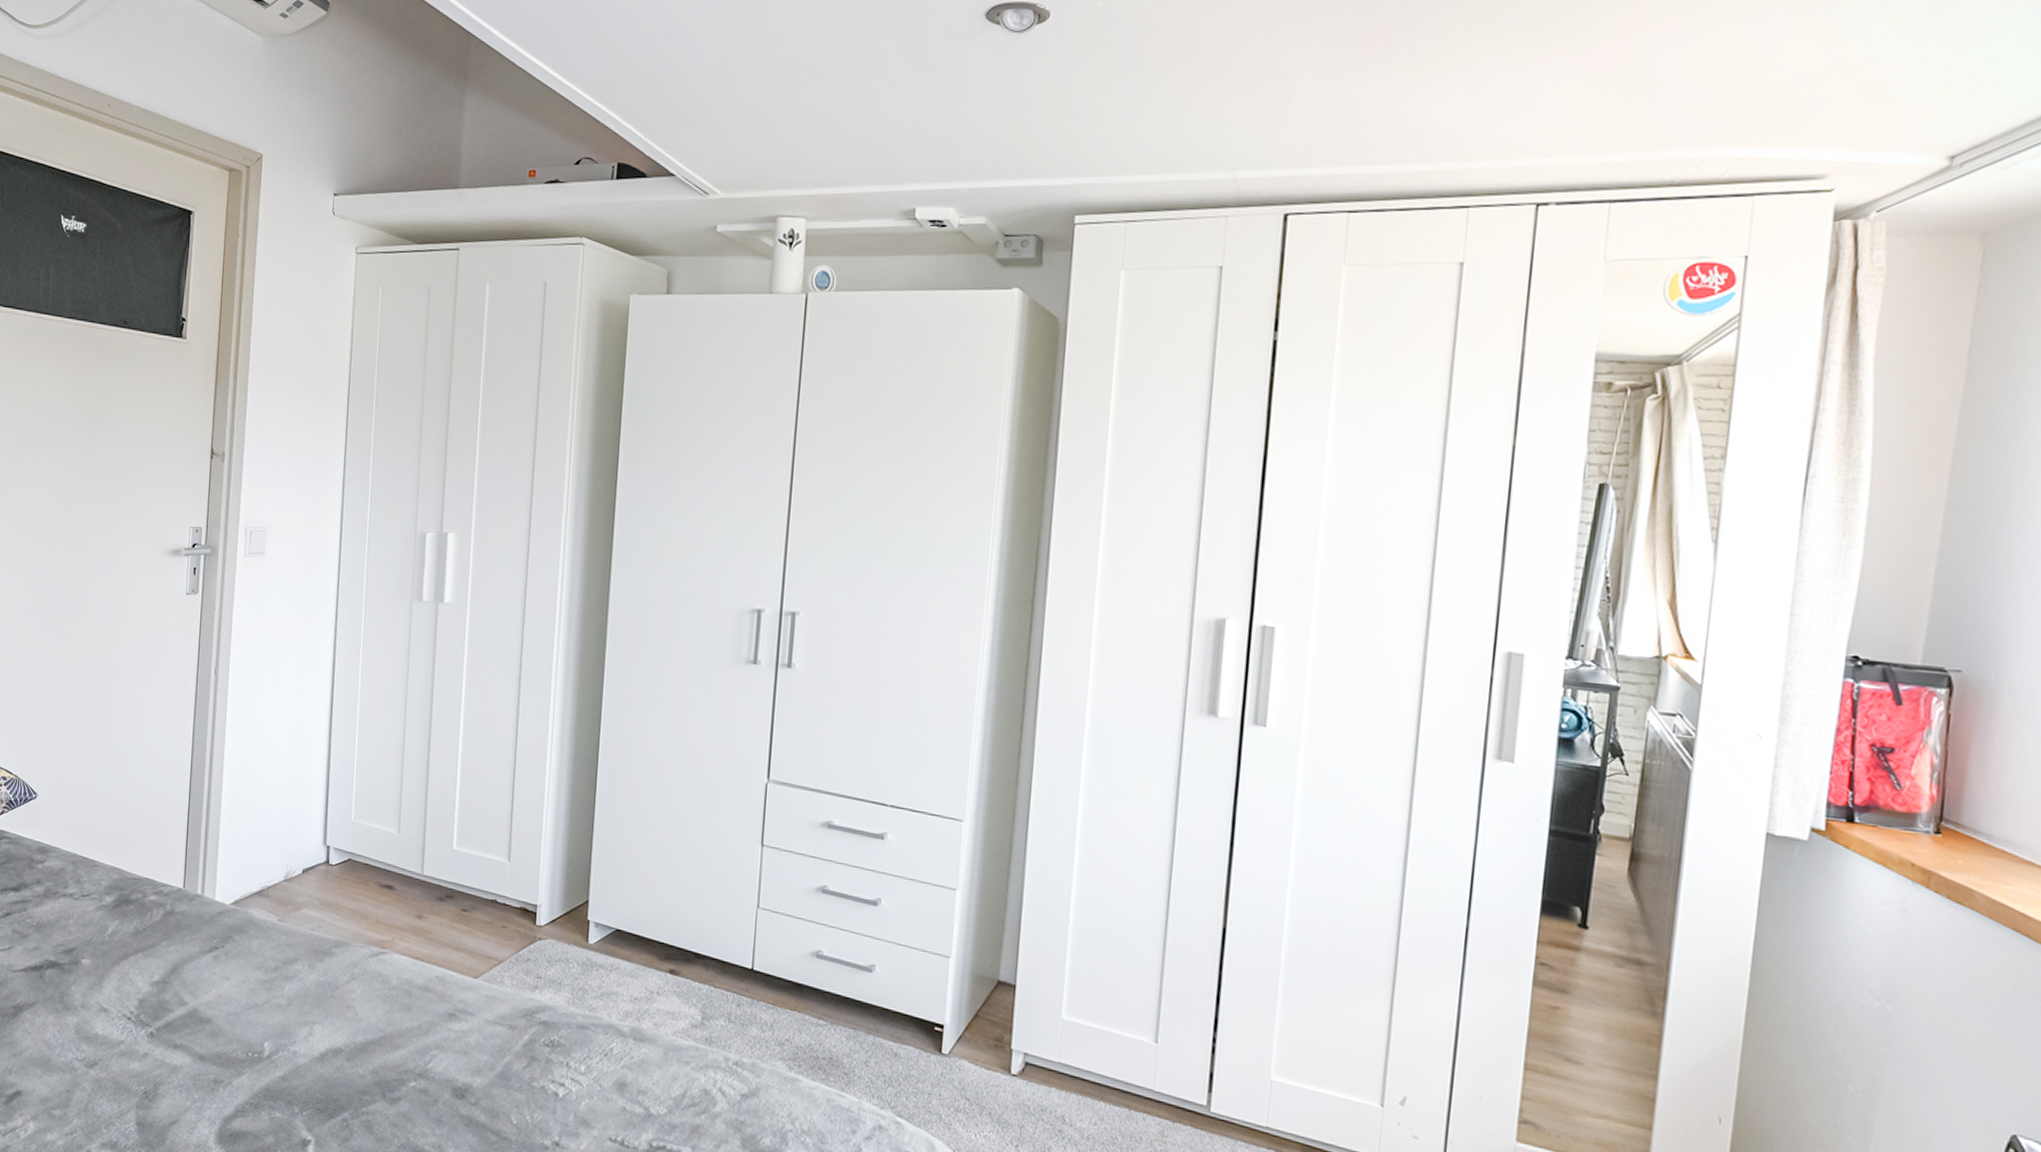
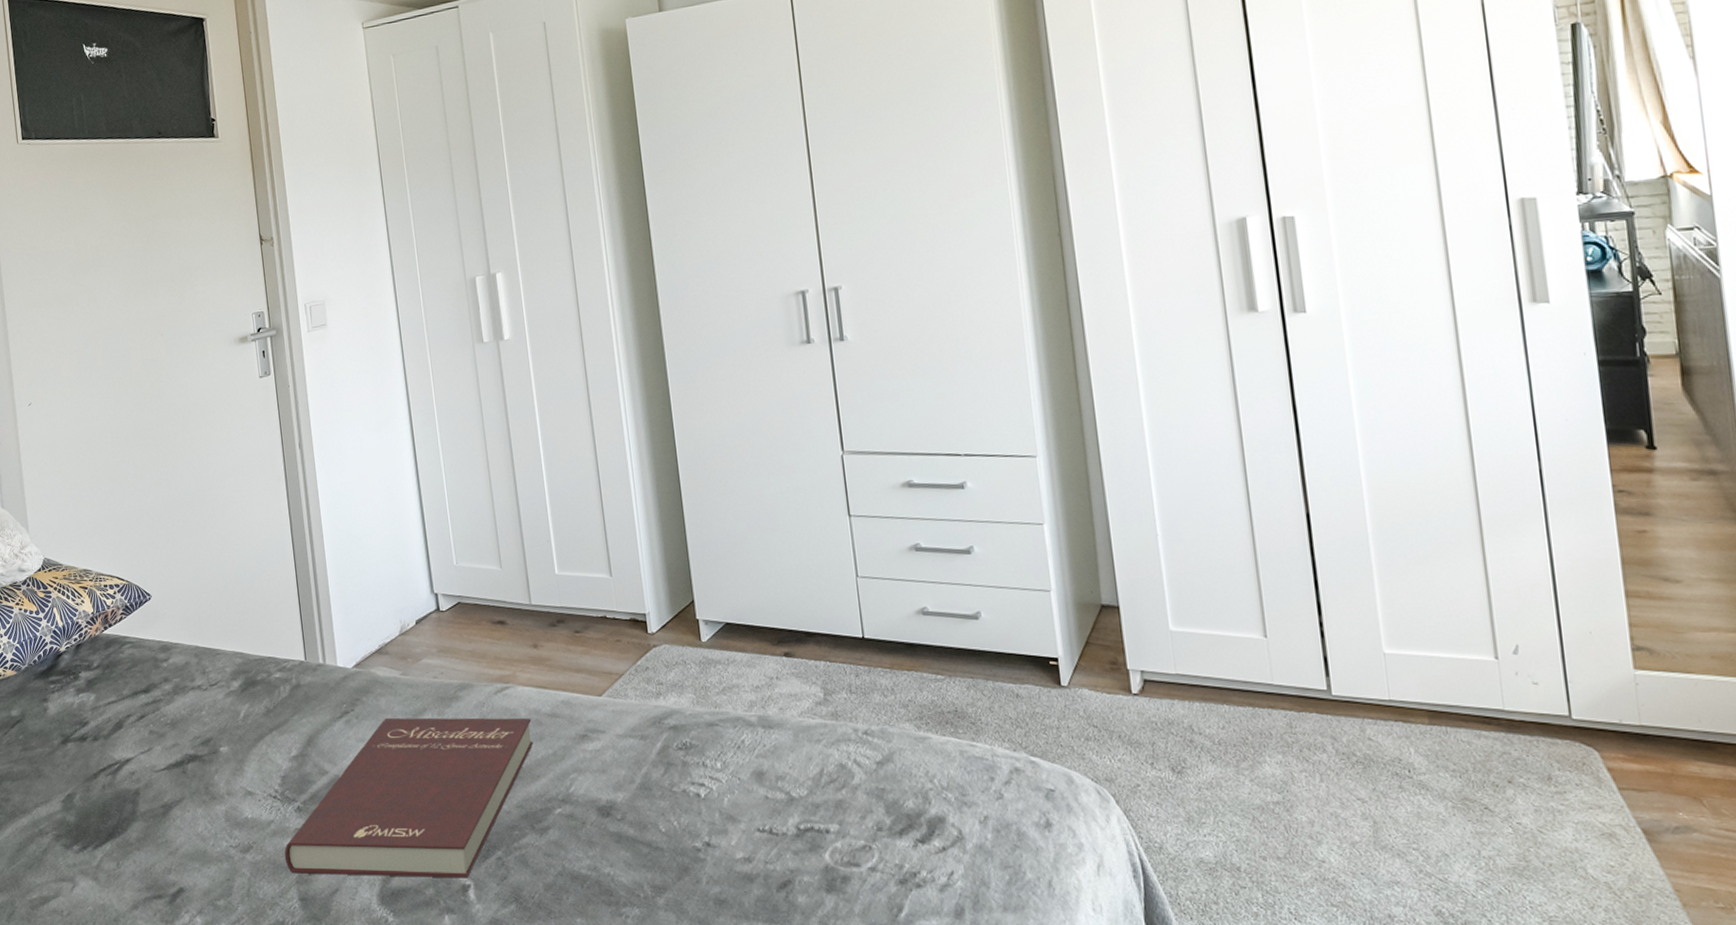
book: none [128,961,402,1133] -> present [284,717,533,878]

